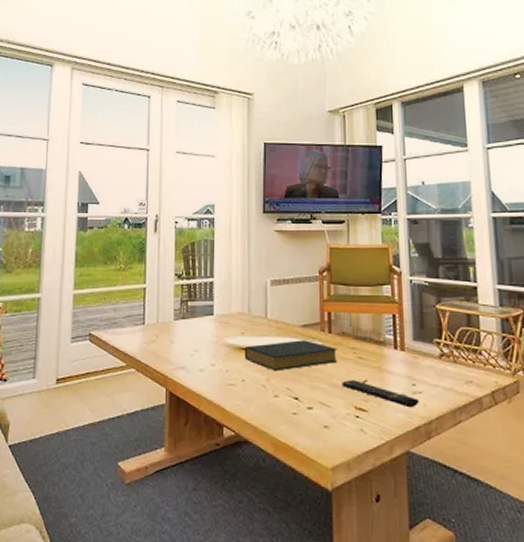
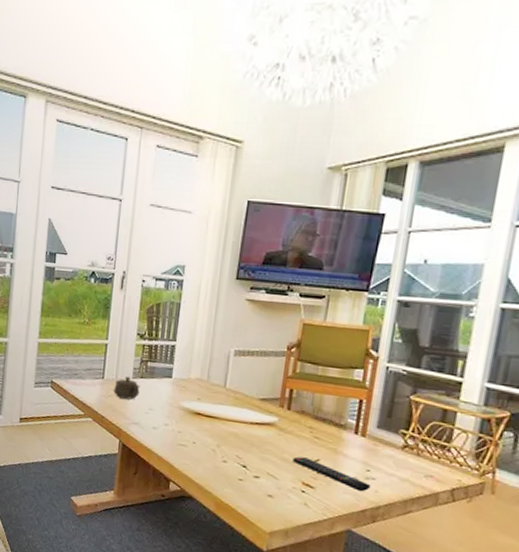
teapot: none [156,319,183,343] -> present [113,376,141,400]
hardback book: present [244,340,338,372] -> none [198,411,295,439]

